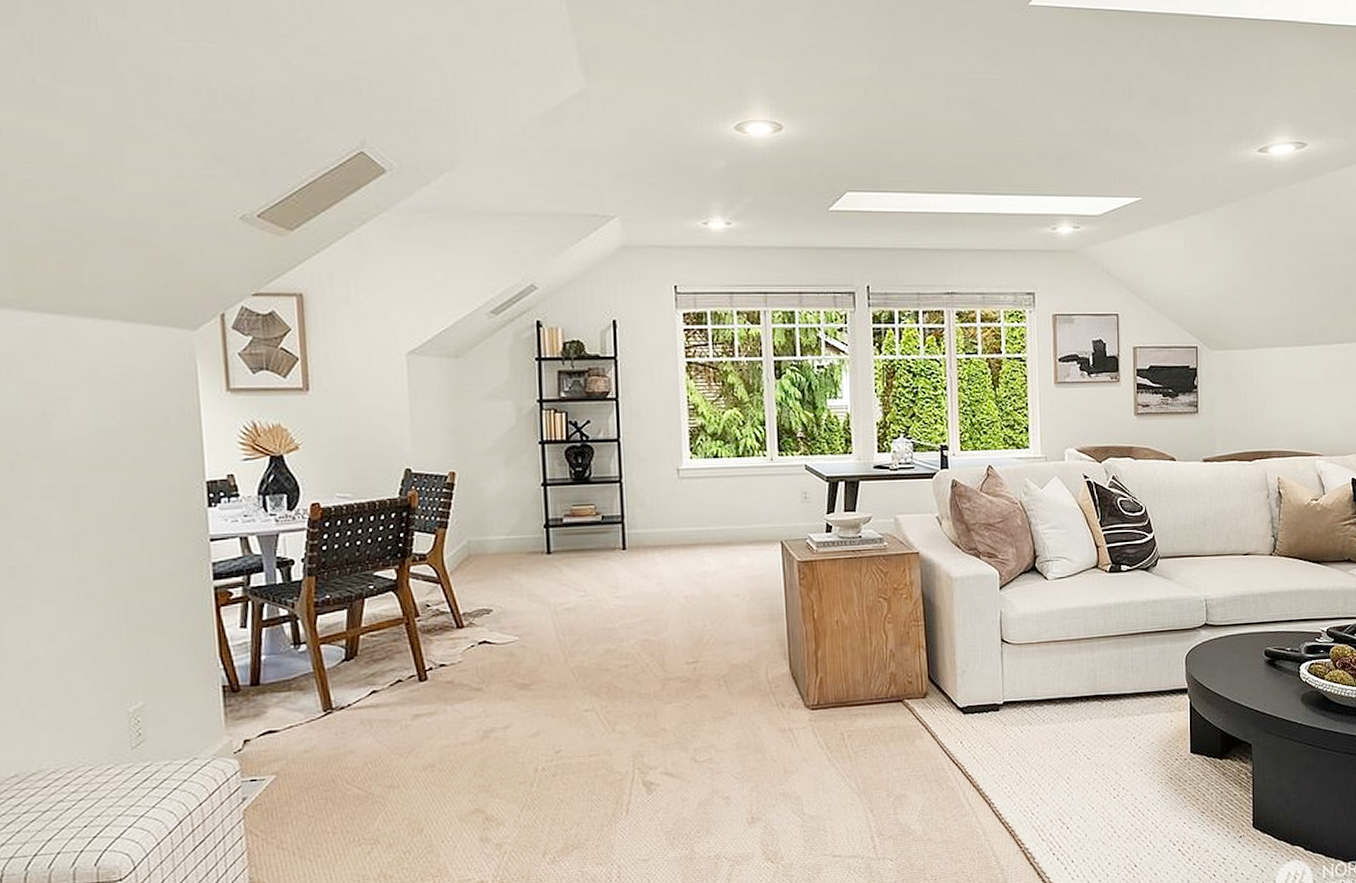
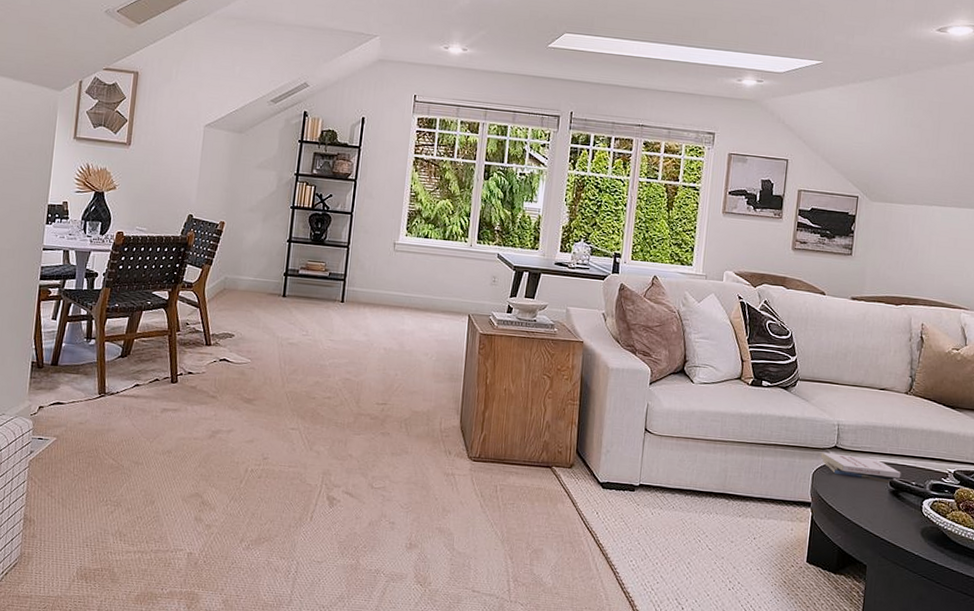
books: none [1191,629,1275,655] -> present [820,452,901,484]

